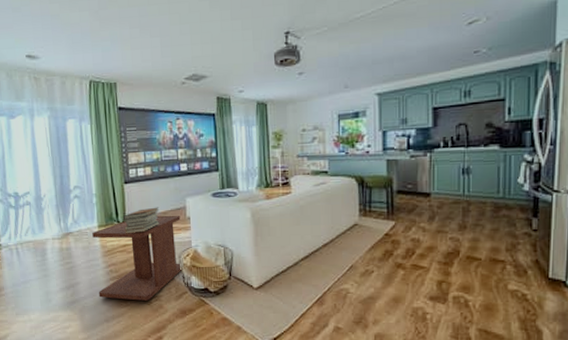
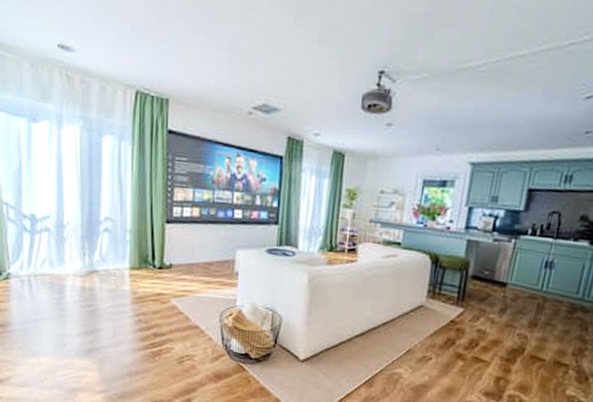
side table: present [92,215,184,301] -> none [122,265,228,359]
book stack: present [122,207,159,234] -> none [159,255,203,282]

